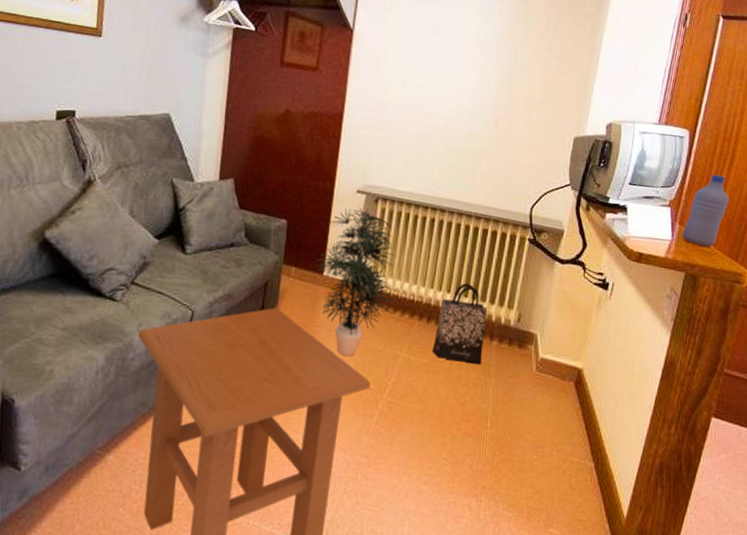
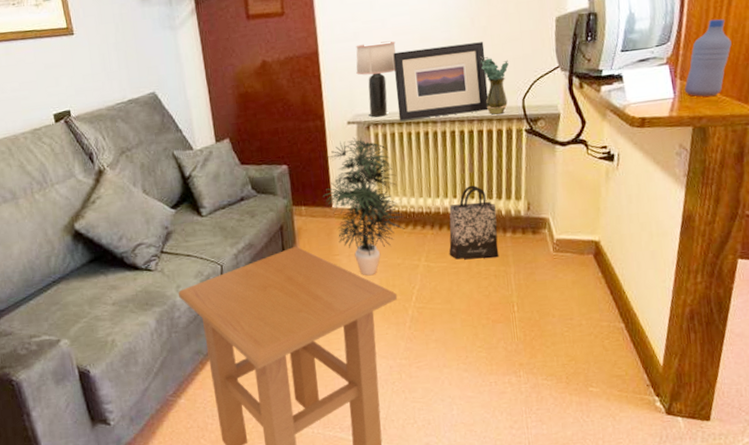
table lamp: none [376,117,420,193] -> present [356,41,396,117]
picture frame: none [408,133,504,211] -> present [393,42,489,121]
vase: none [495,157,523,218] -> present [480,56,509,115]

